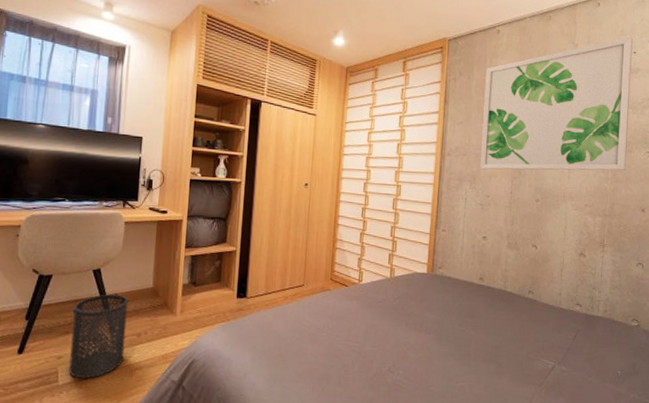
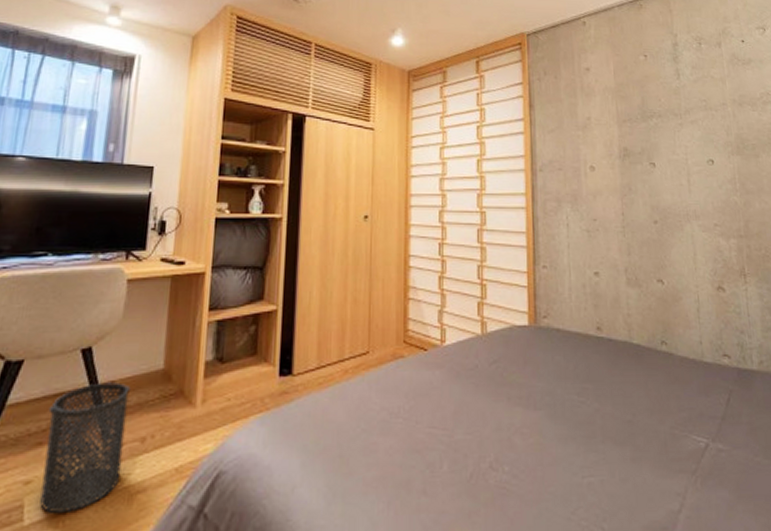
wall art: present [481,36,633,171] -> none [575,23,756,187]

